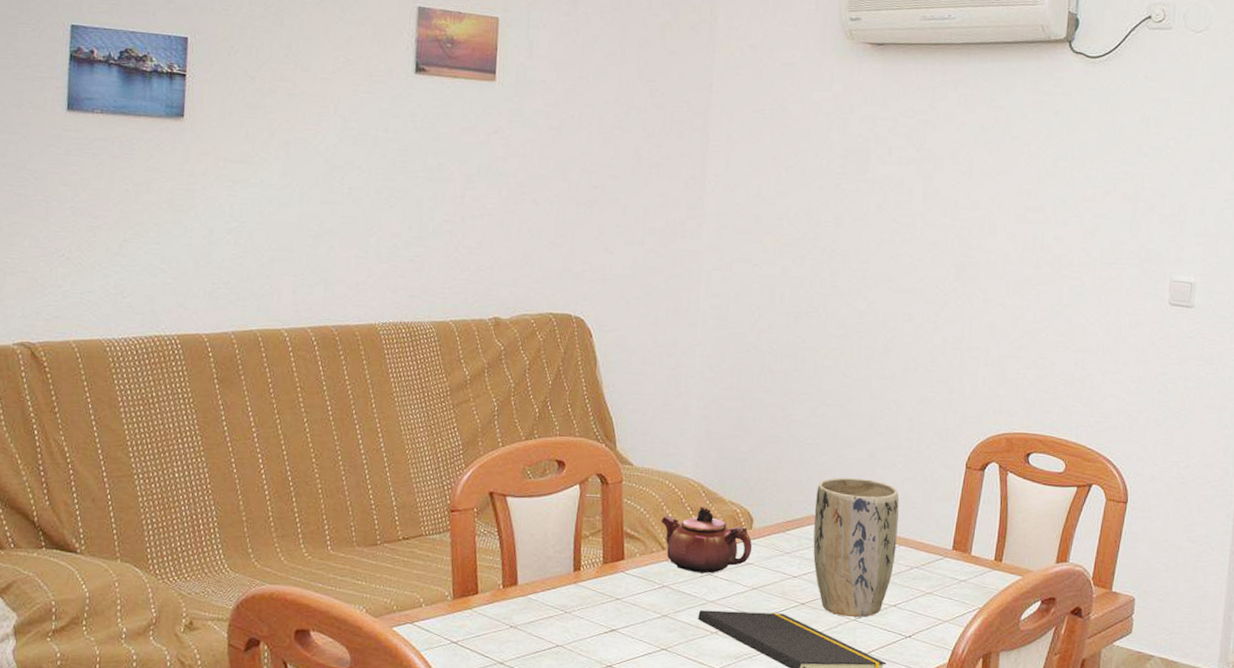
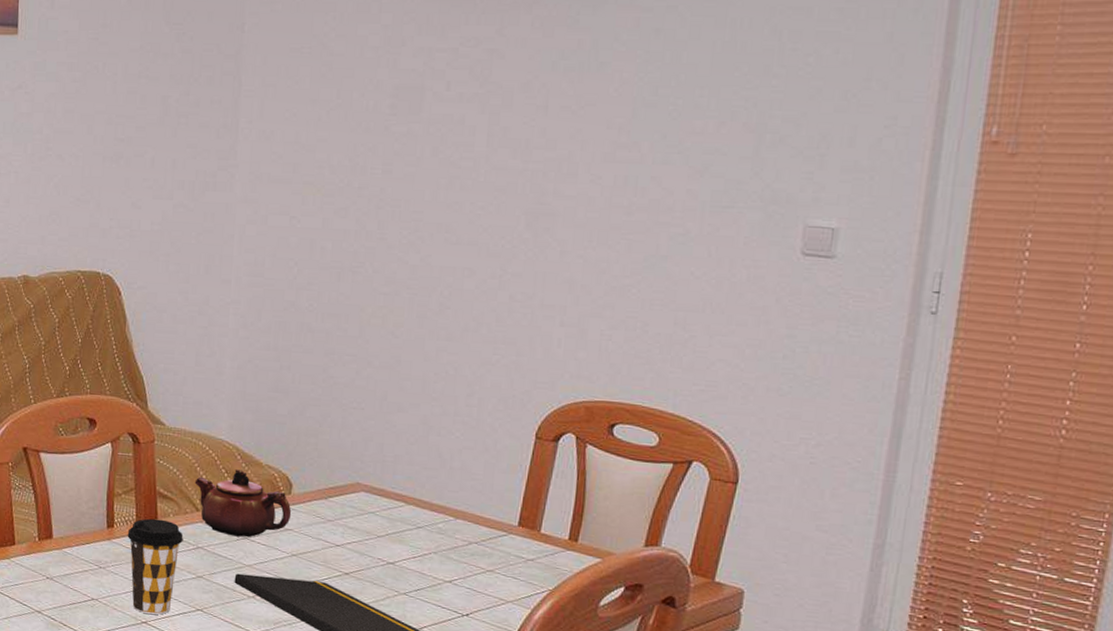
coffee cup: none [594,559,649,658] -> present [127,518,184,615]
plant pot: present [813,477,899,617] -> none [358,443,457,592]

